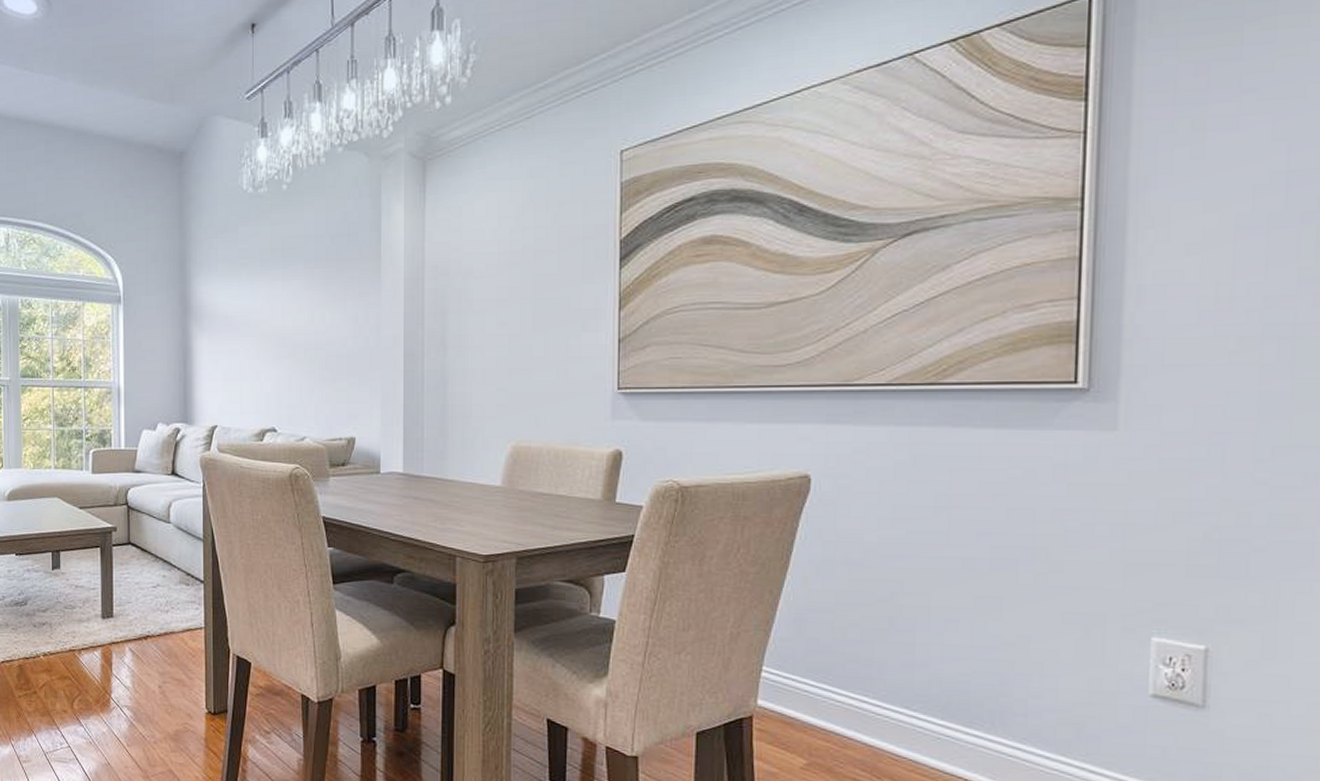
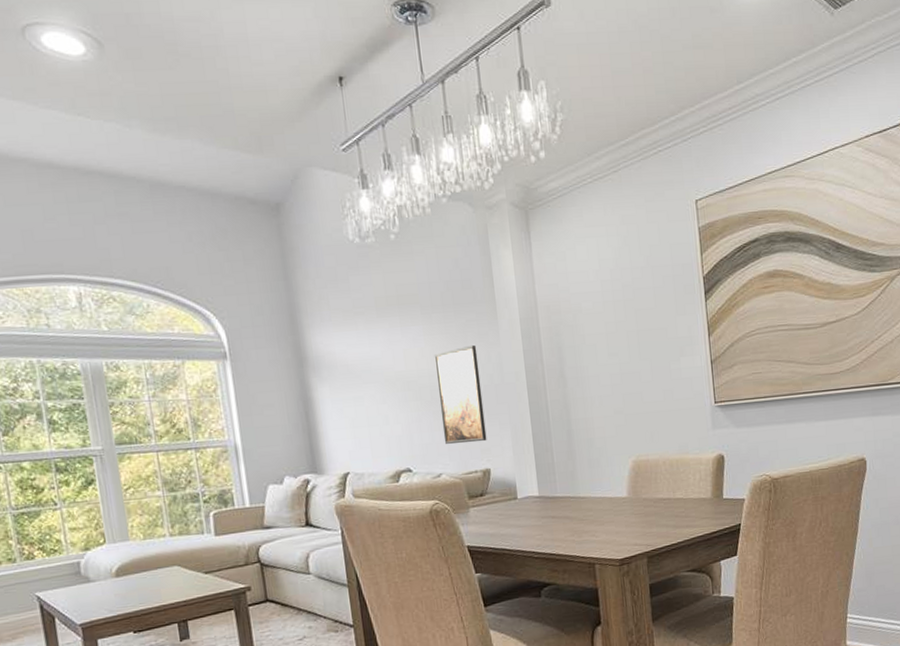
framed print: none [312,303,356,408] -> present [434,344,487,444]

